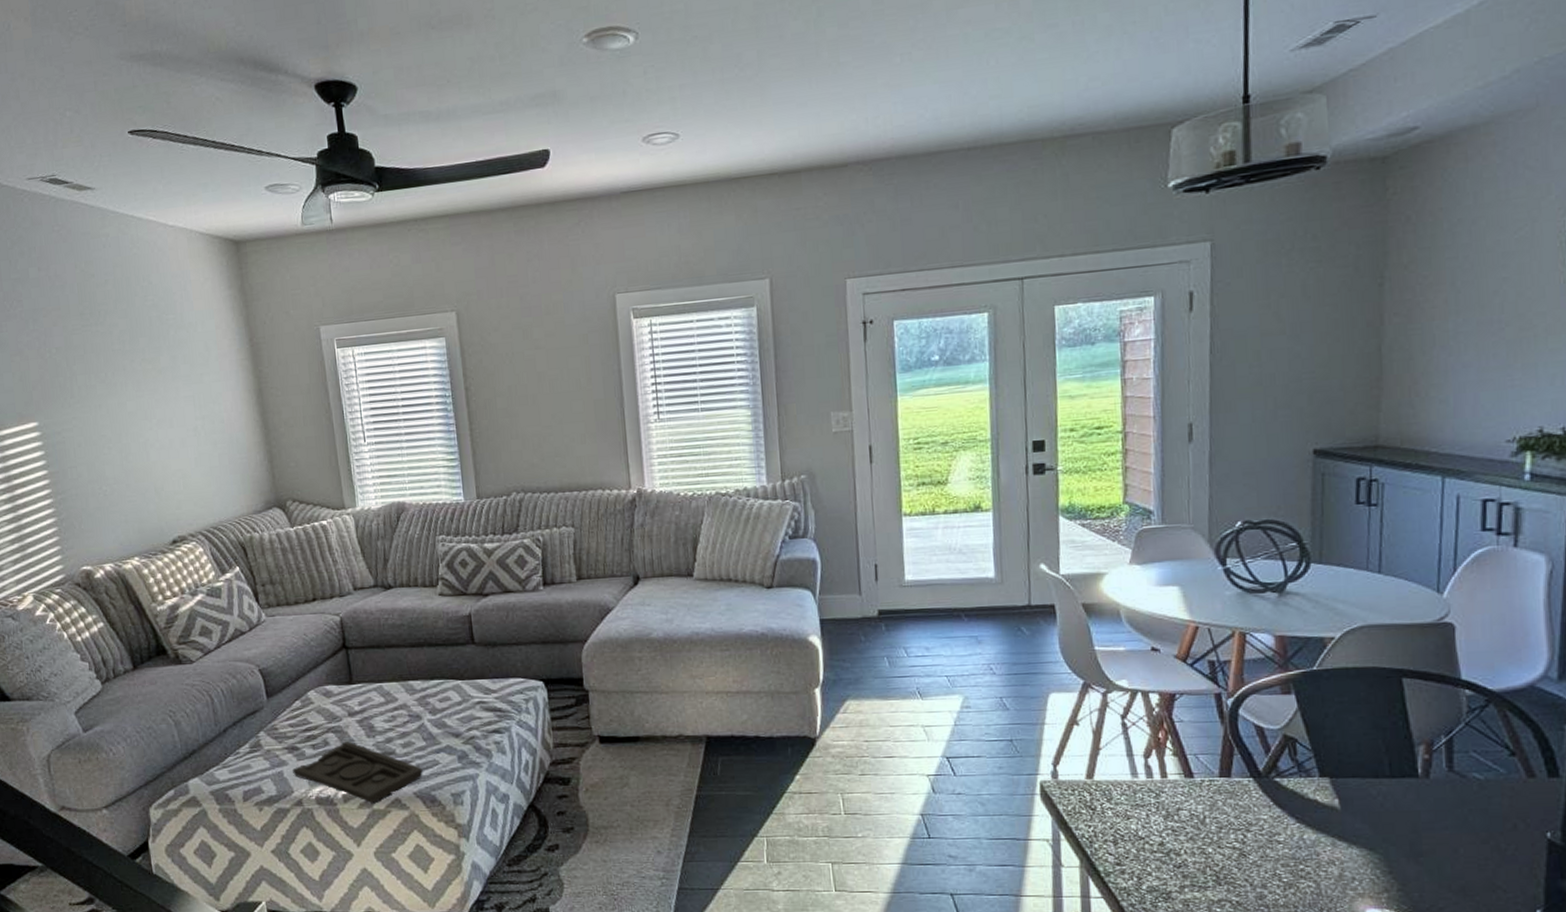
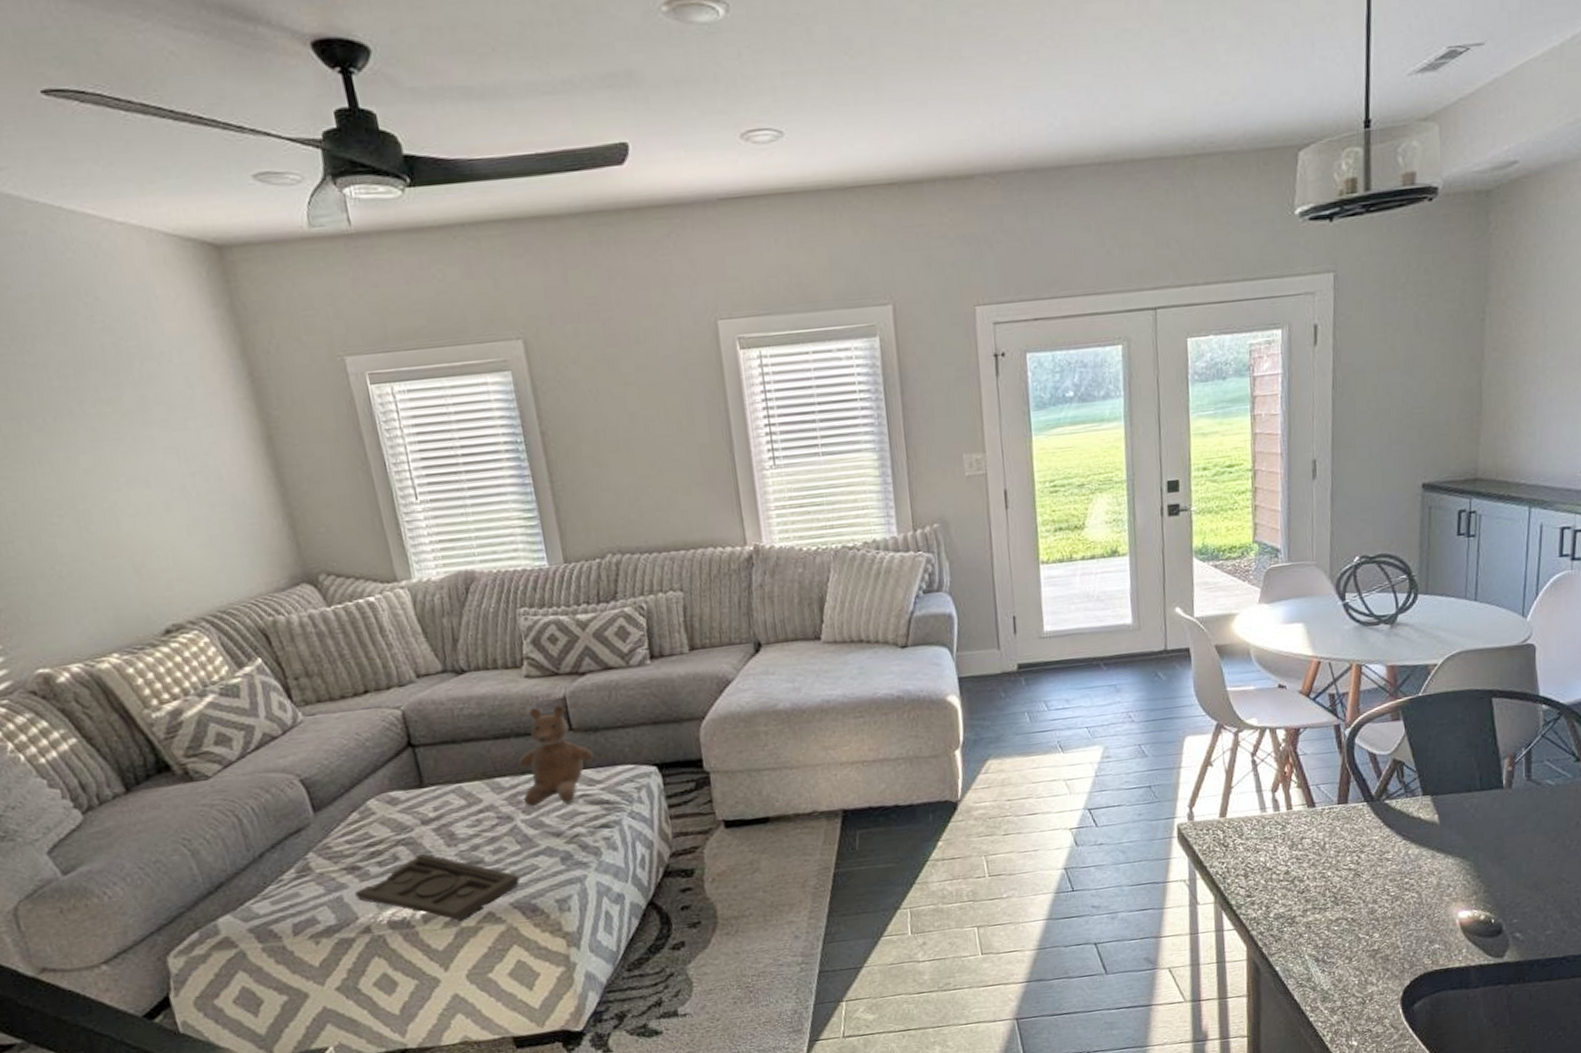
teddy bear: none [428,622,492,708] -> present [518,706,595,806]

